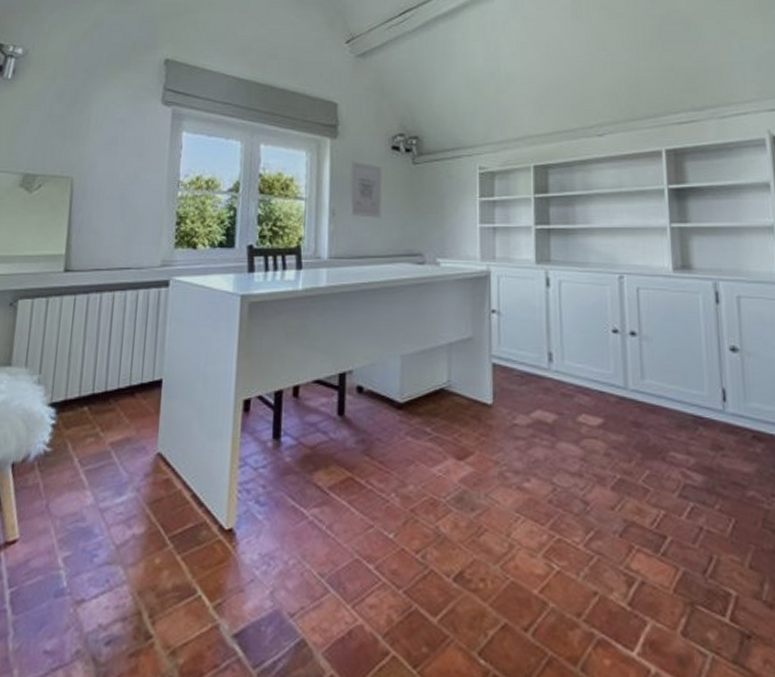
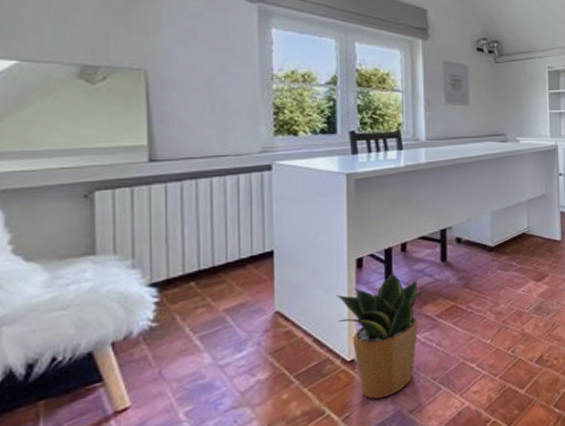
potted plant: none [219,421,321,587] -> present [336,272,428,399]

